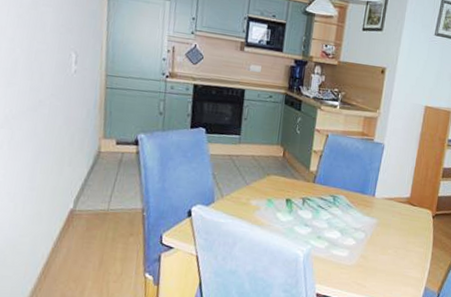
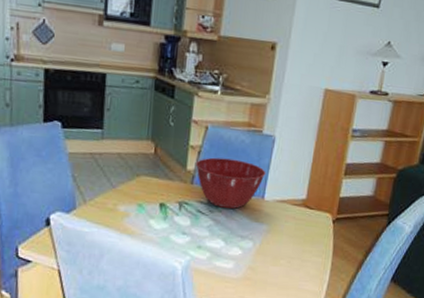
mixing bowl: none [318,160,377,205] -> present [196,157,266,209]

